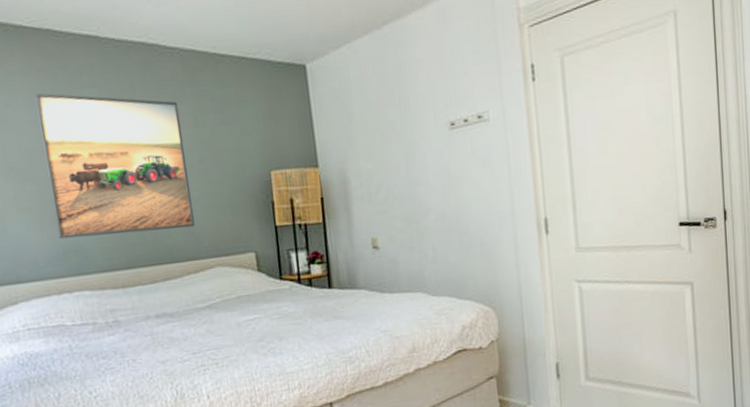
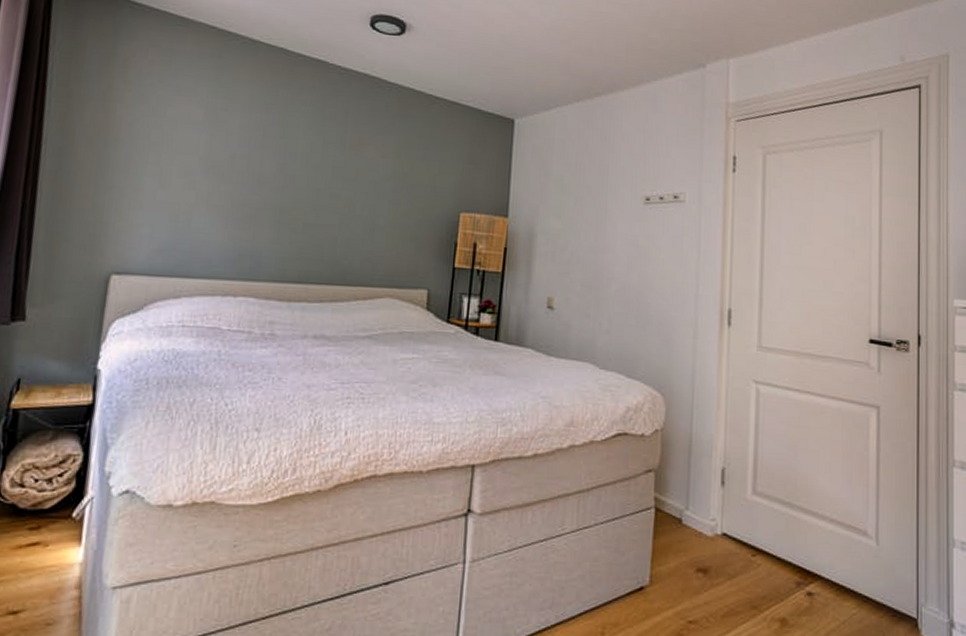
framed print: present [34,93,195,239] -> none [238,102,386,254]

